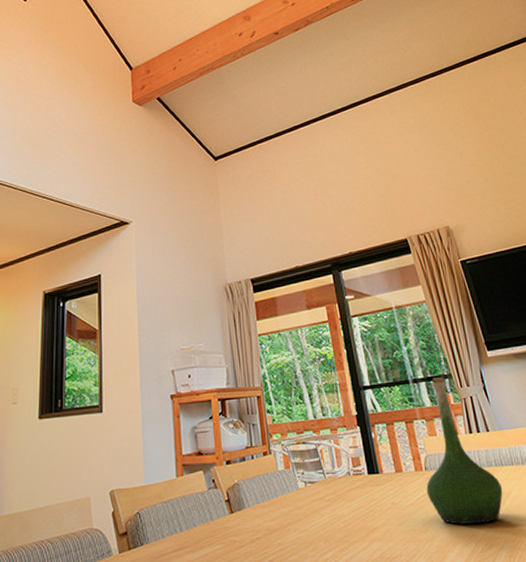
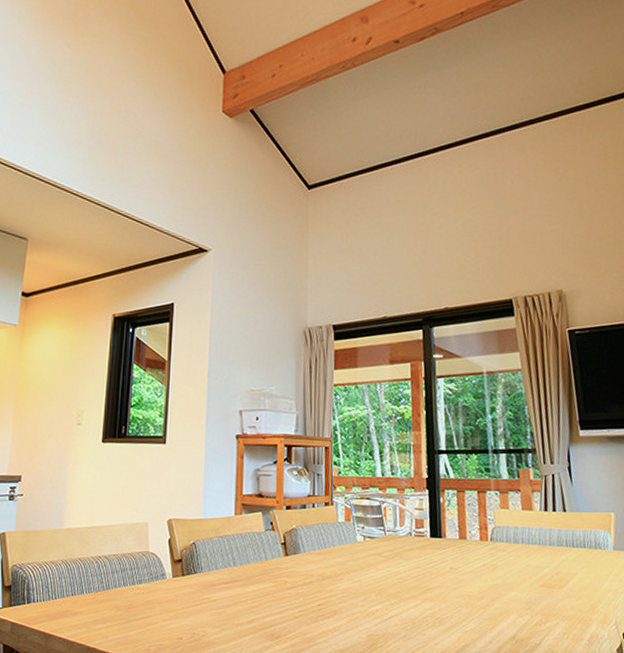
vase: present [426,377,503,525] -> none [488,450,569,599]

